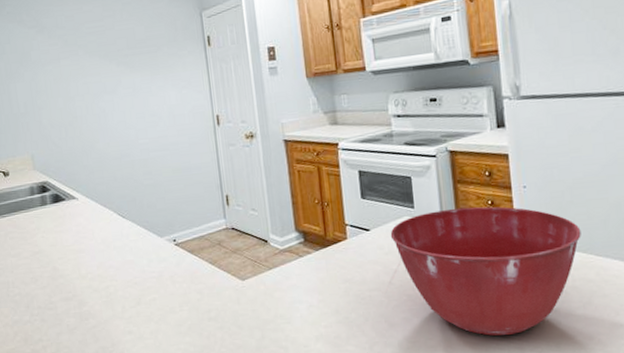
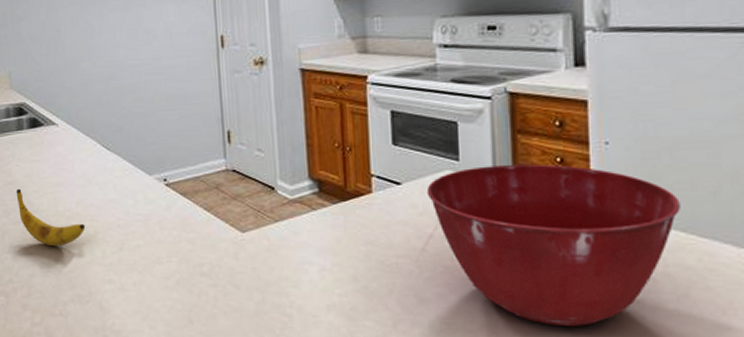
banana: none [42,257,106,306] -> present [16,188,86,247]

